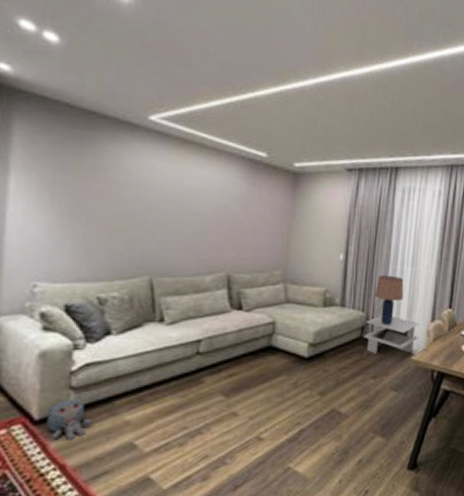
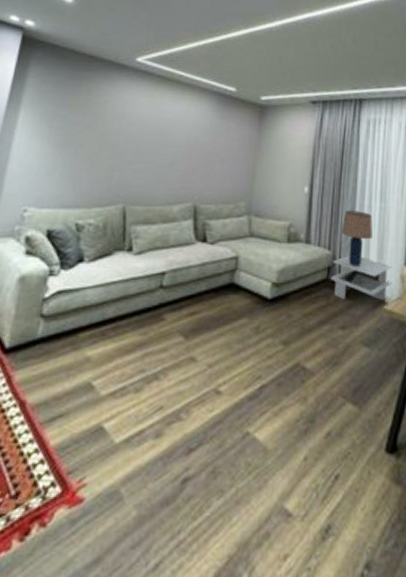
plush toy: present [46,397,93,441] -> none [14,326,57,374]

